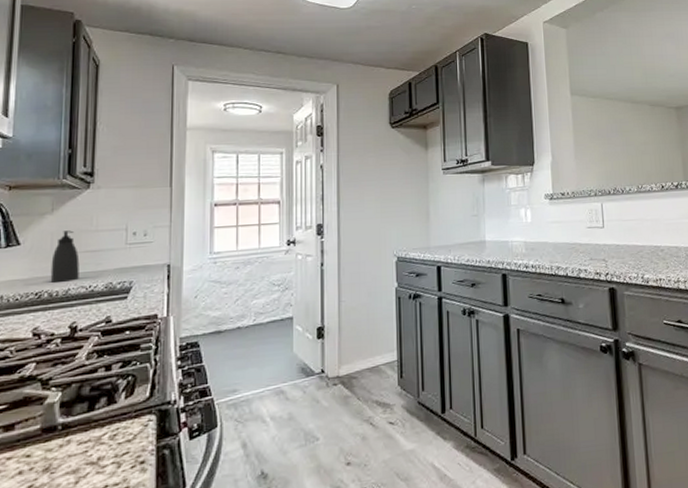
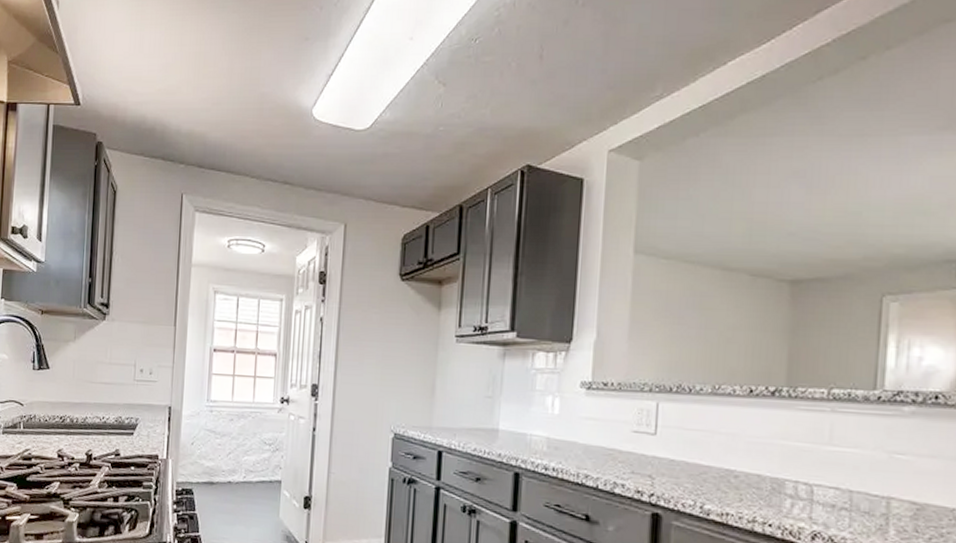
soap dispenser: present [50,230,80,284] -> none [72,360,96,410]

